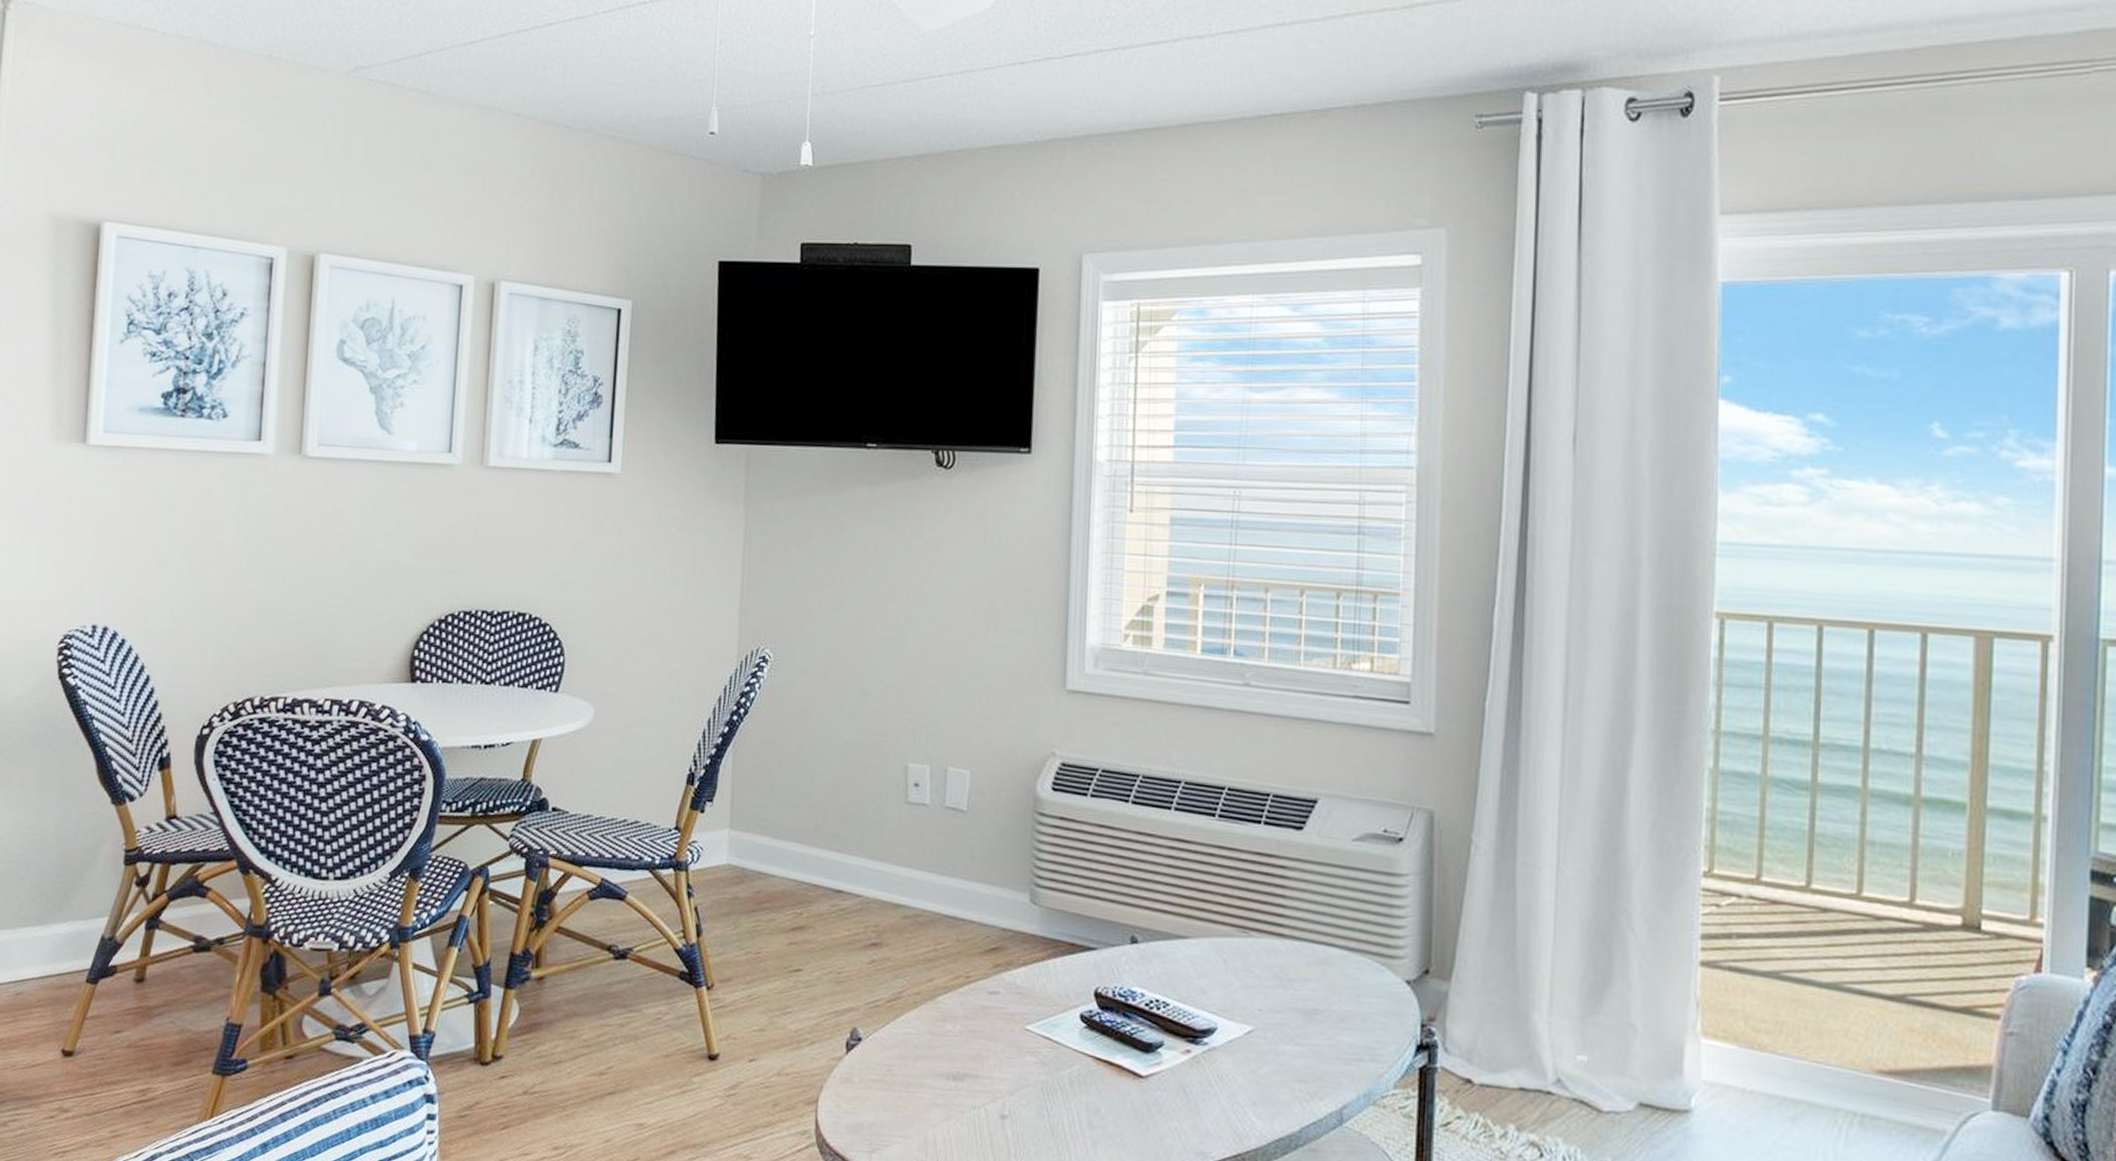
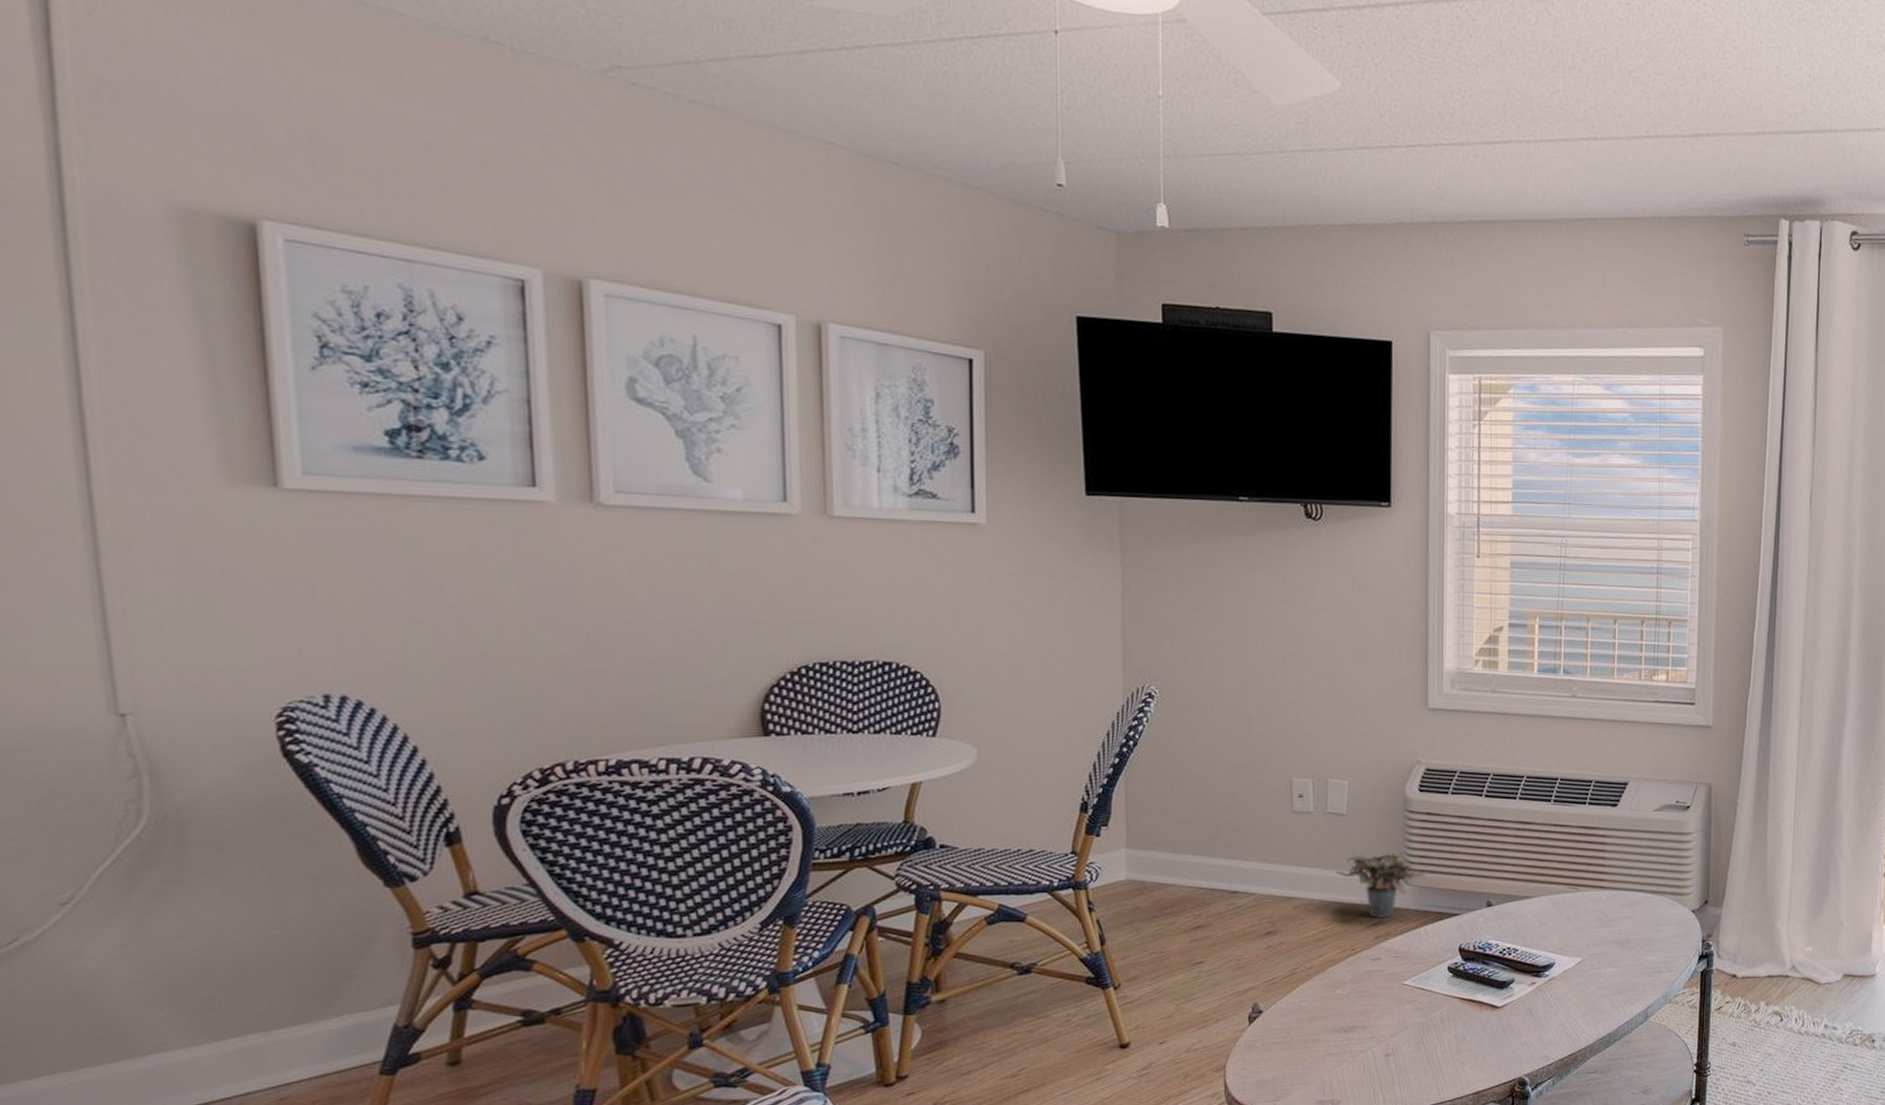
potted plant: none [952,860,1061,943] -> present [1336,853,1429,918]

